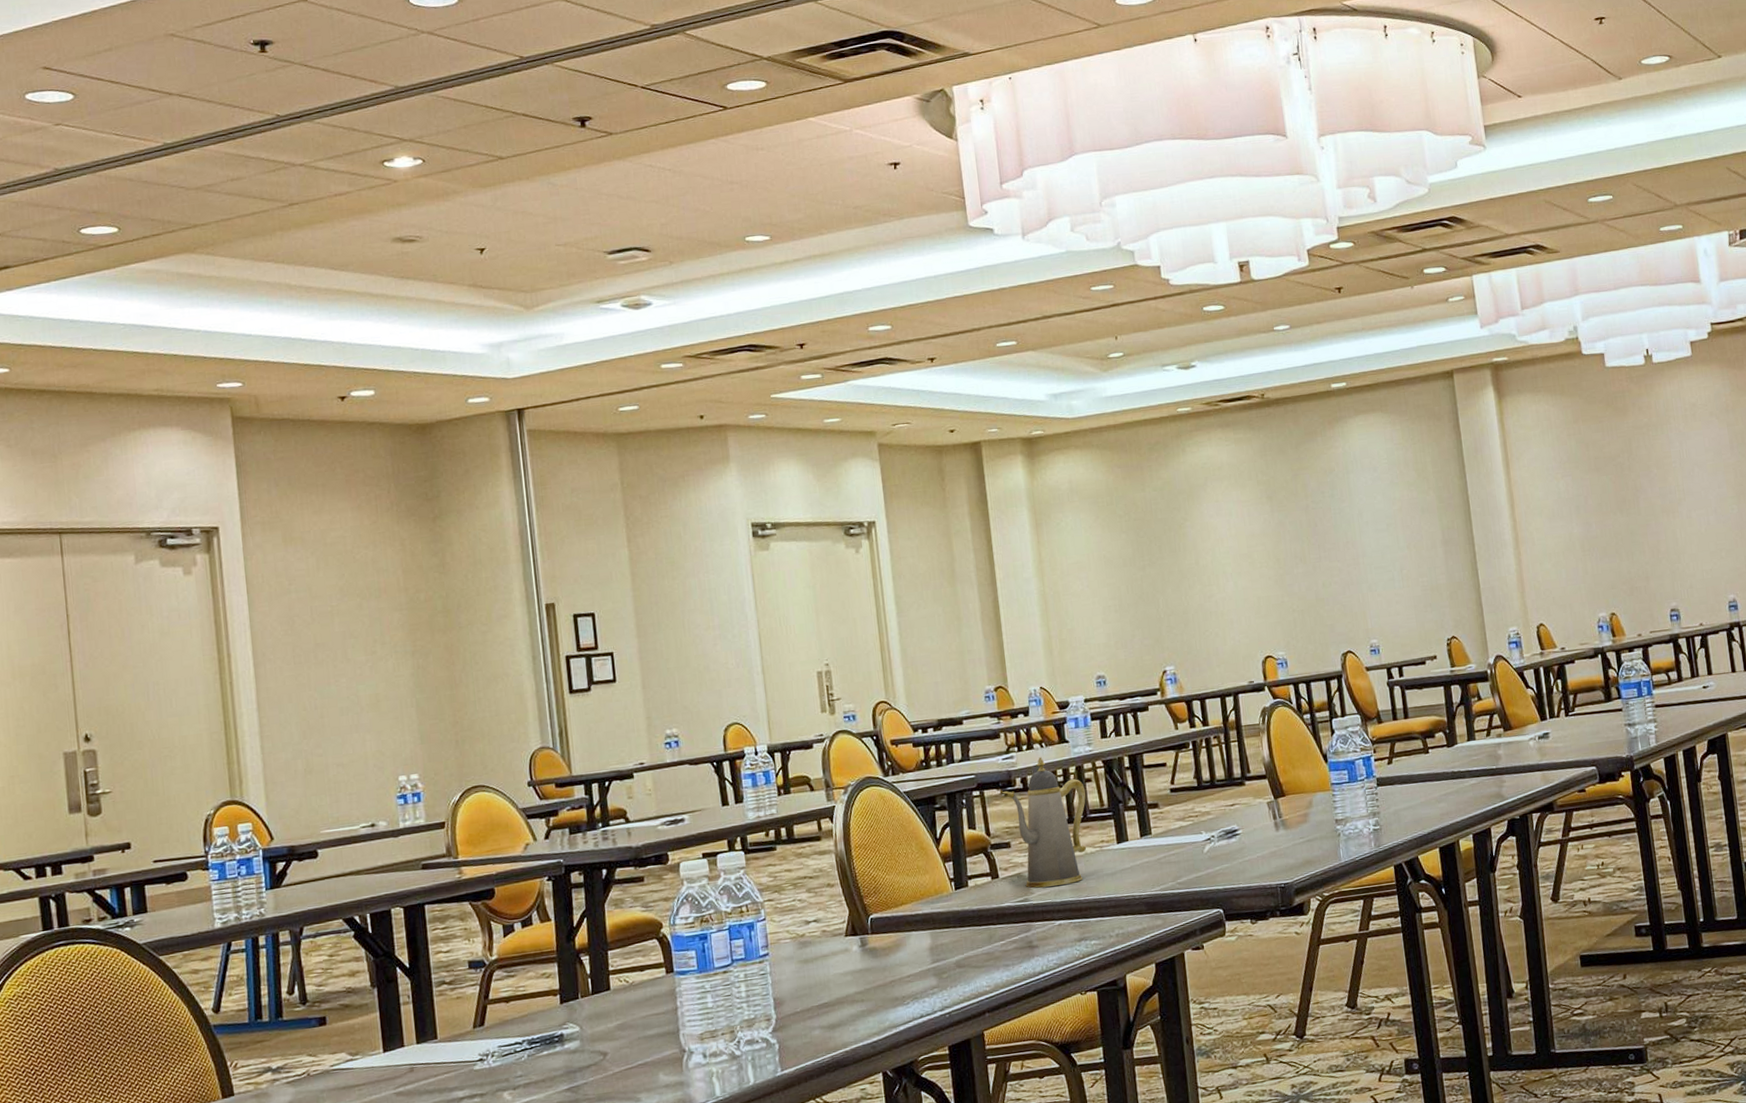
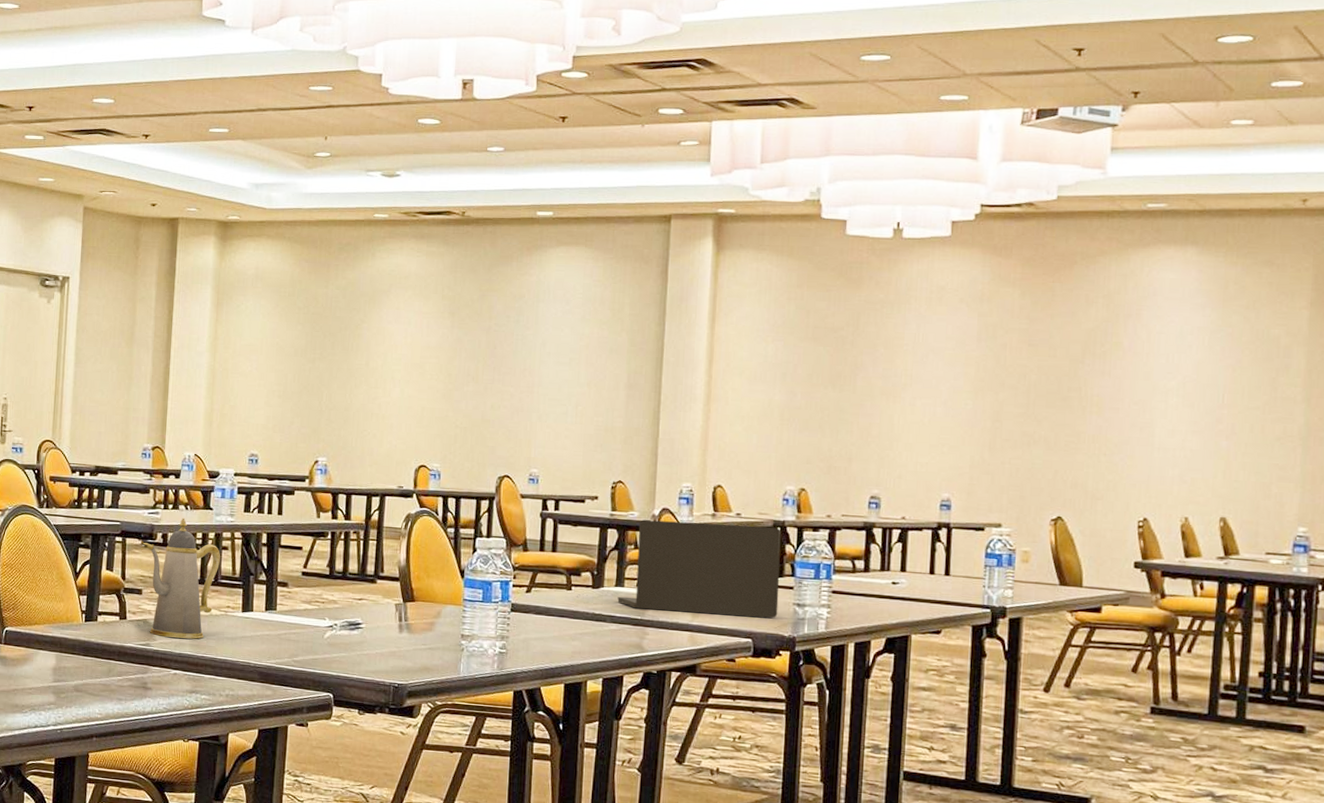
laptop: none [1471,654,1614,759] -> present [617,520,781,618]

